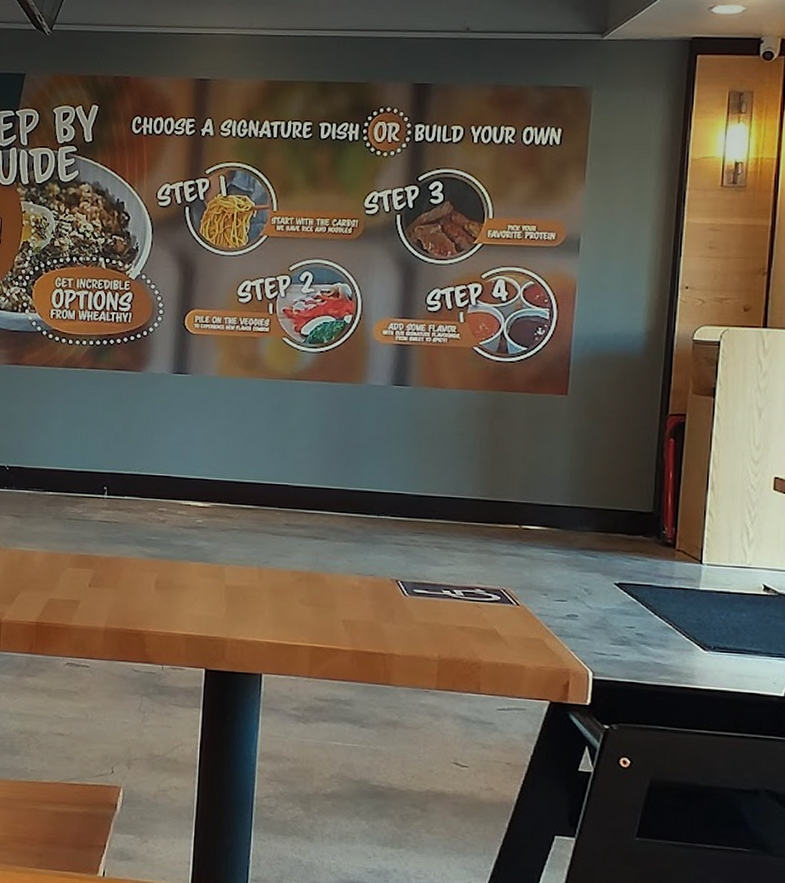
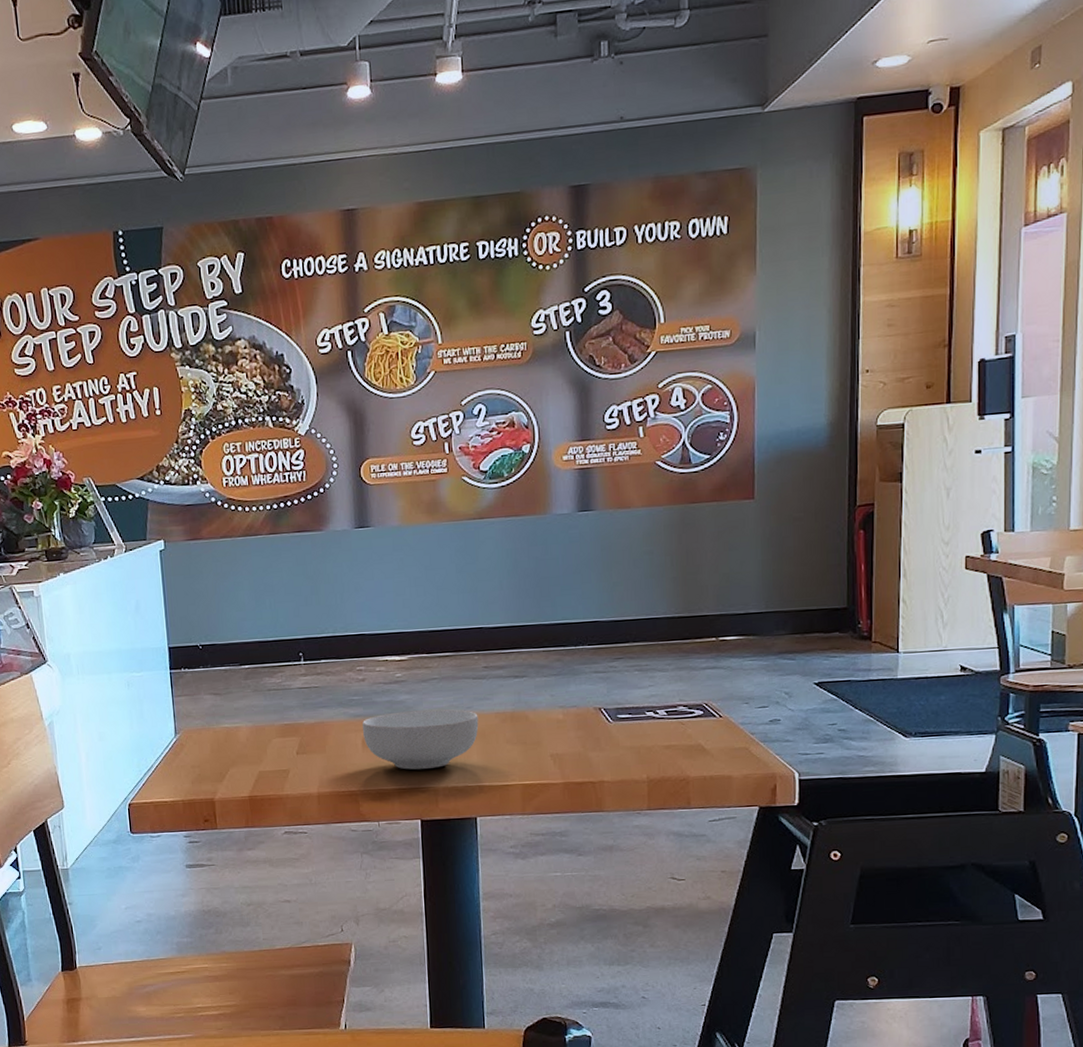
cereal bowl: none [157,557,274,619] -> present [362,708,479,770]

